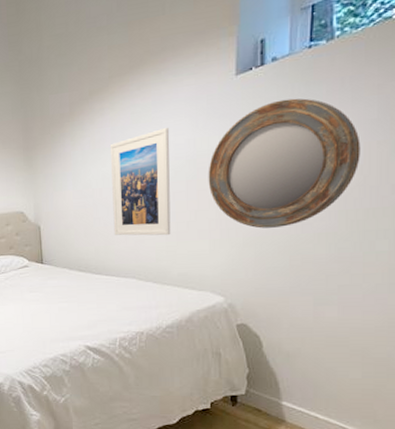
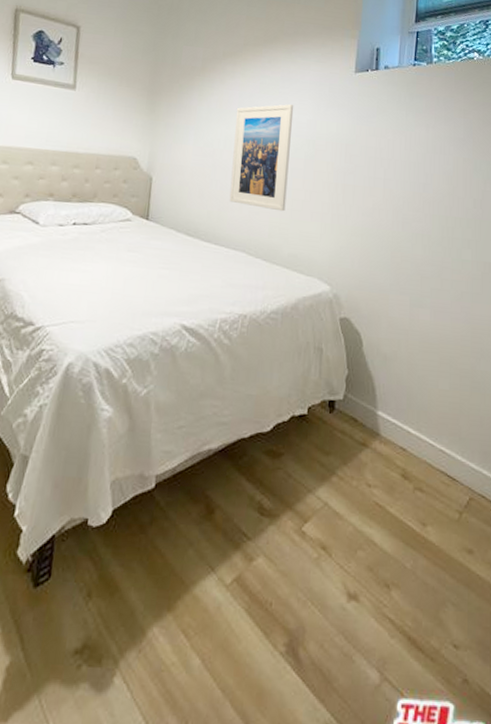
home mirror: present [208,98,361,229] -> none [324,103,451,222]

